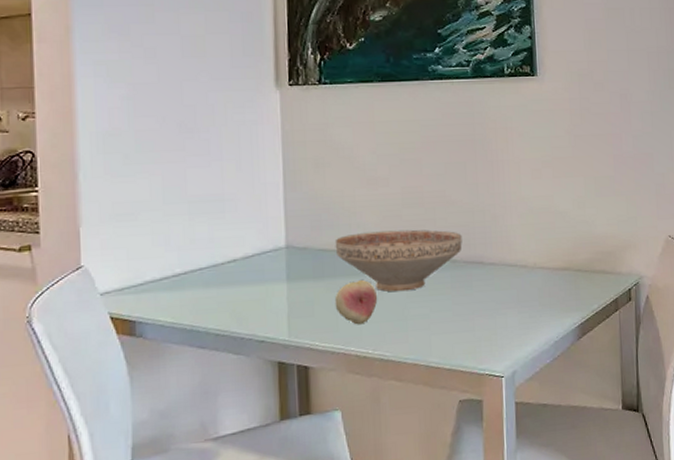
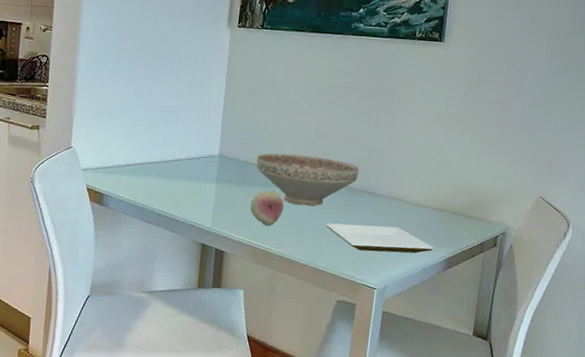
plate: none [432,297,563,334] -> present [326,223,434,254]

